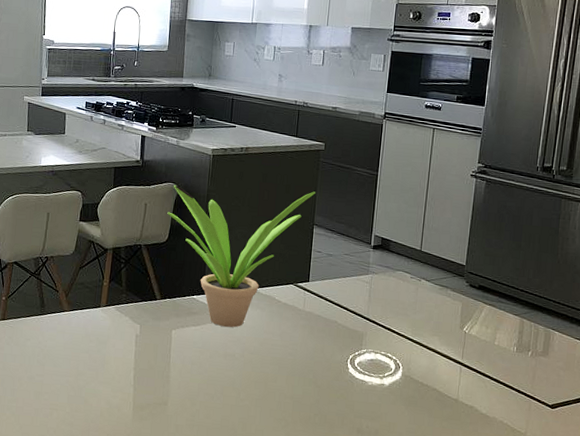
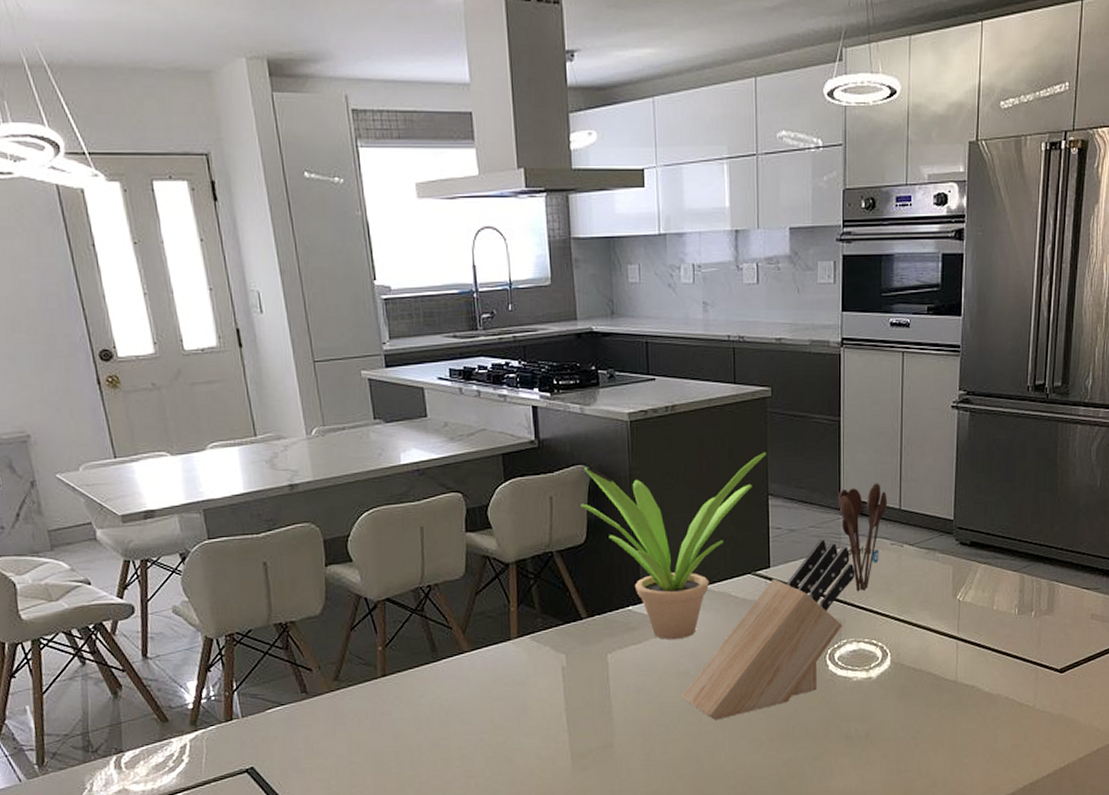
knife block: none [226,265,379,398] -> present [681,538,855,720]
utensil holder: none [370,227,411,313] -> present [839,483,888,592]

